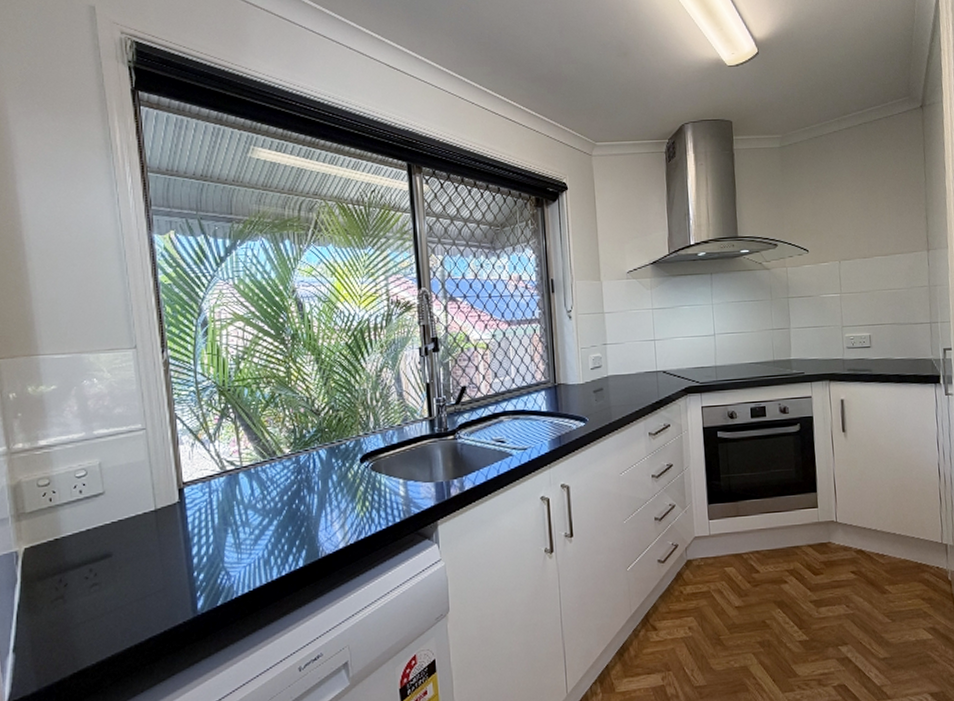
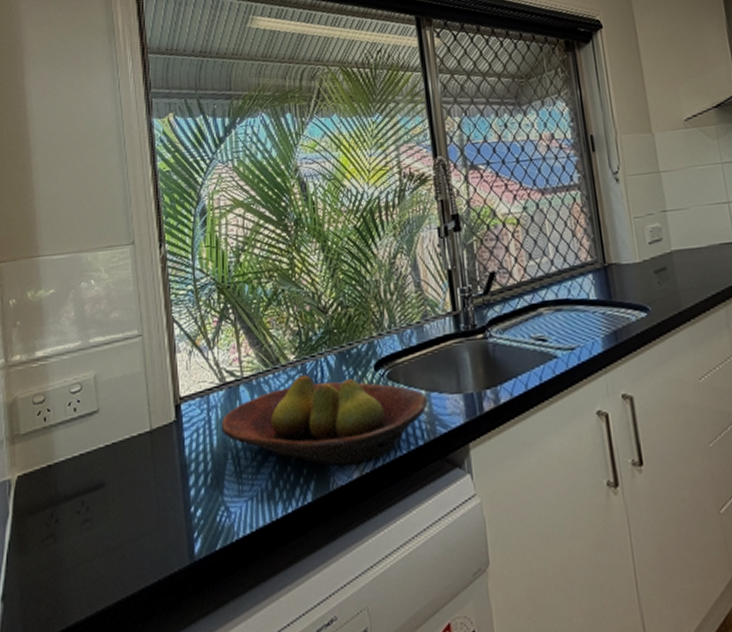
fruit bowl: none [222,465,405,539] -> present [221,375,428,466]

